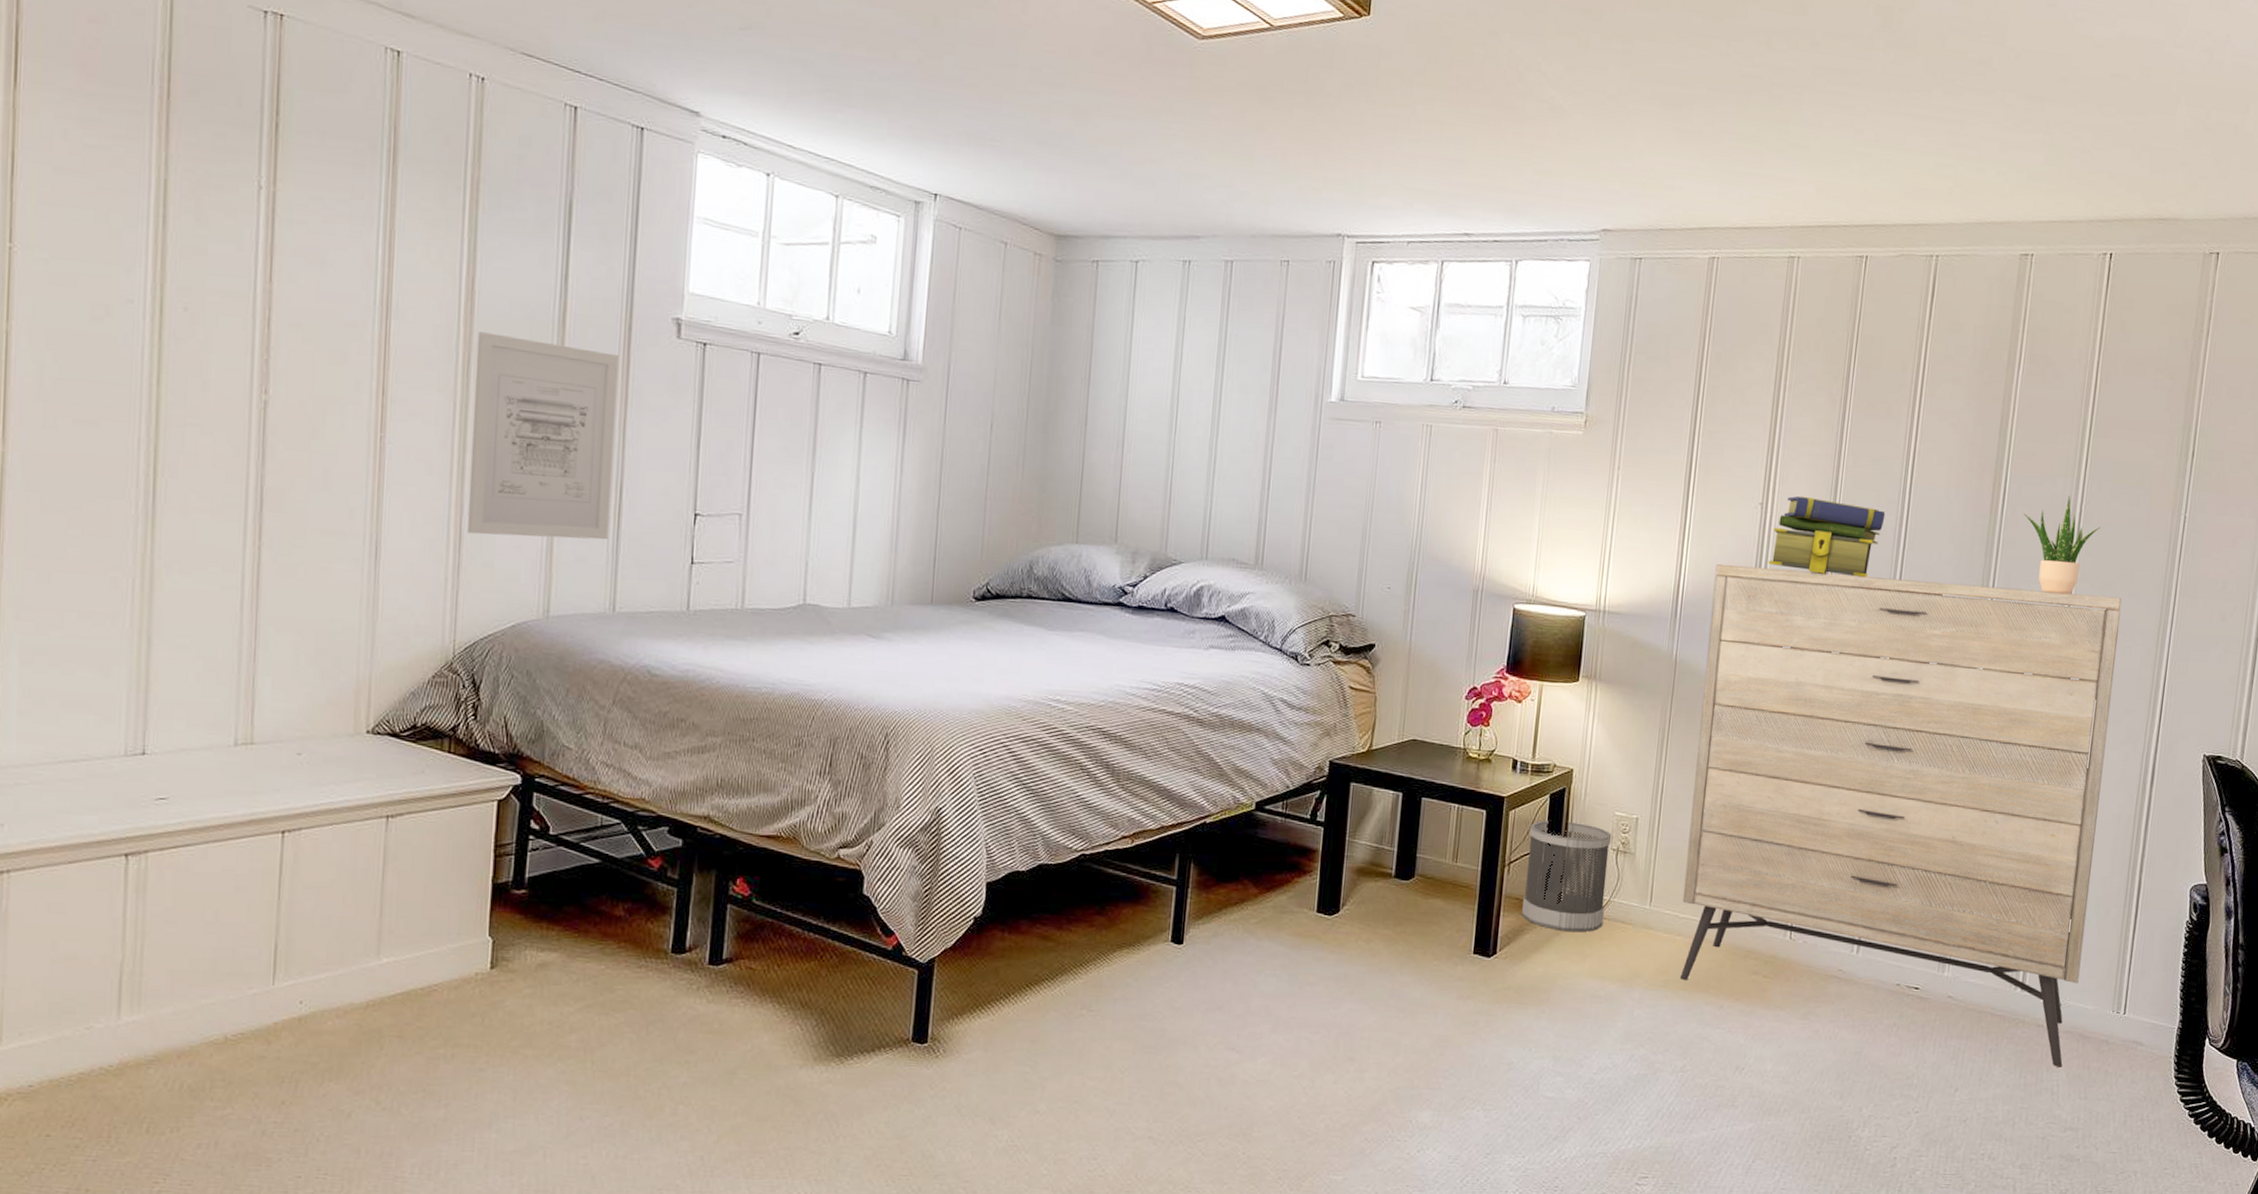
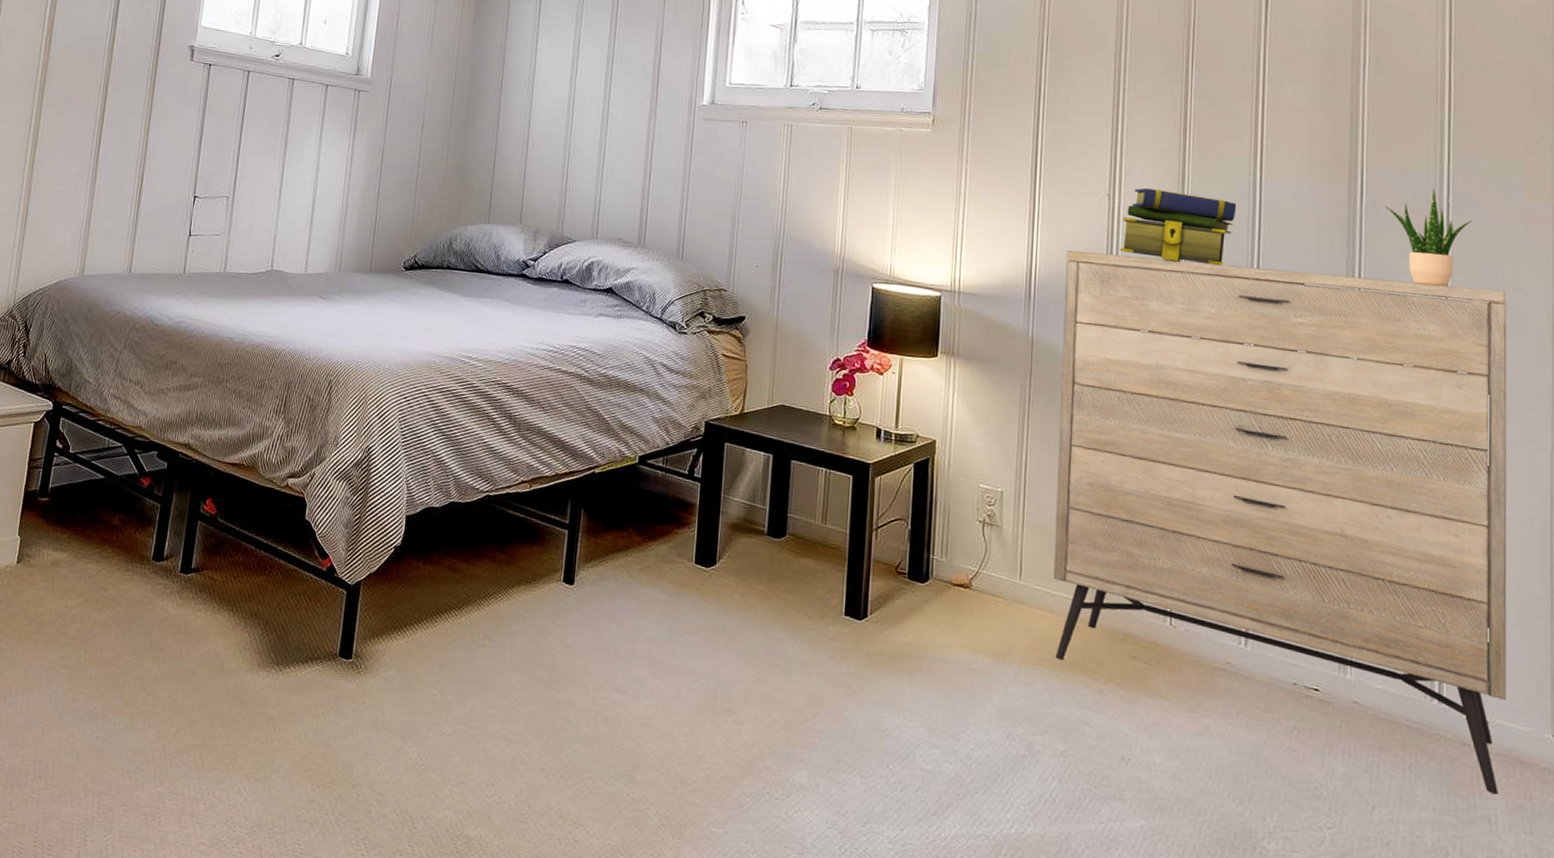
wall art: present [466,332,619,540] -> none [31,58,149,216]
wastebasket: present [1522,821,1612,932] -> none [891,488,977,602]

